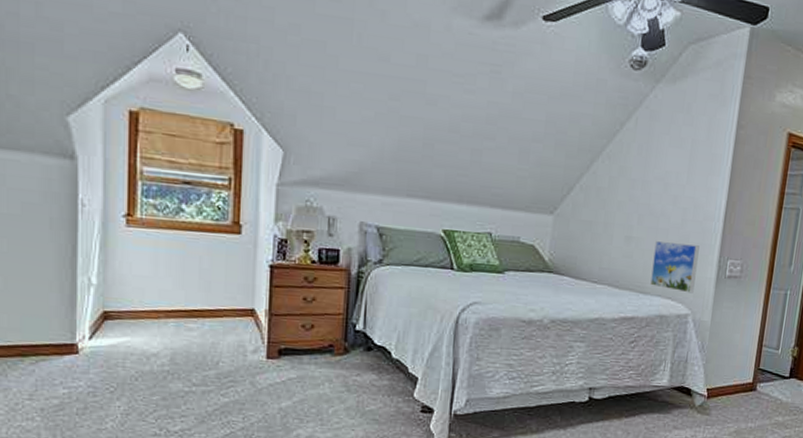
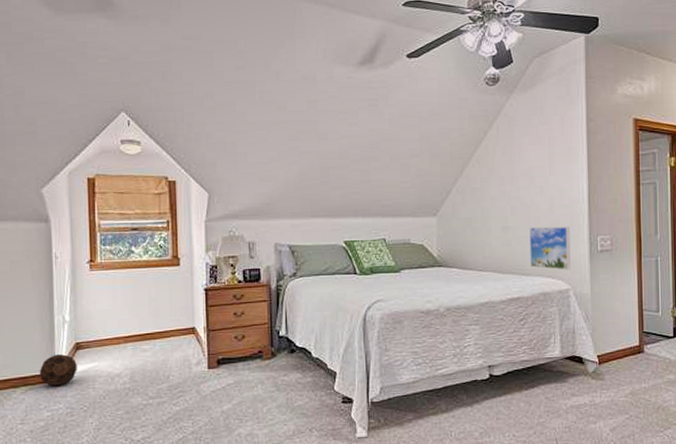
soccer ball: none [54,322,104,361] -> present [39,354,77,387]

